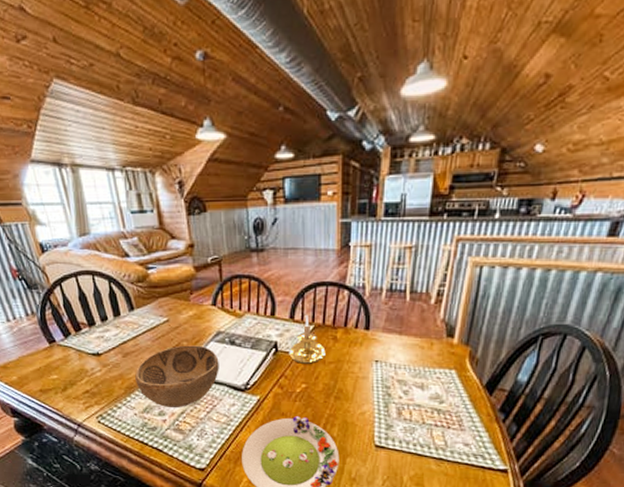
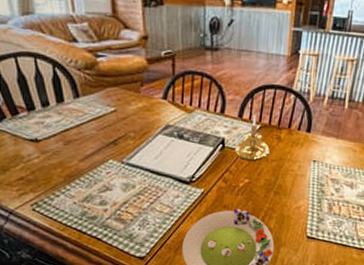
decorative bowl: present [135,345,219,408] -> none [77,136,166,198]

